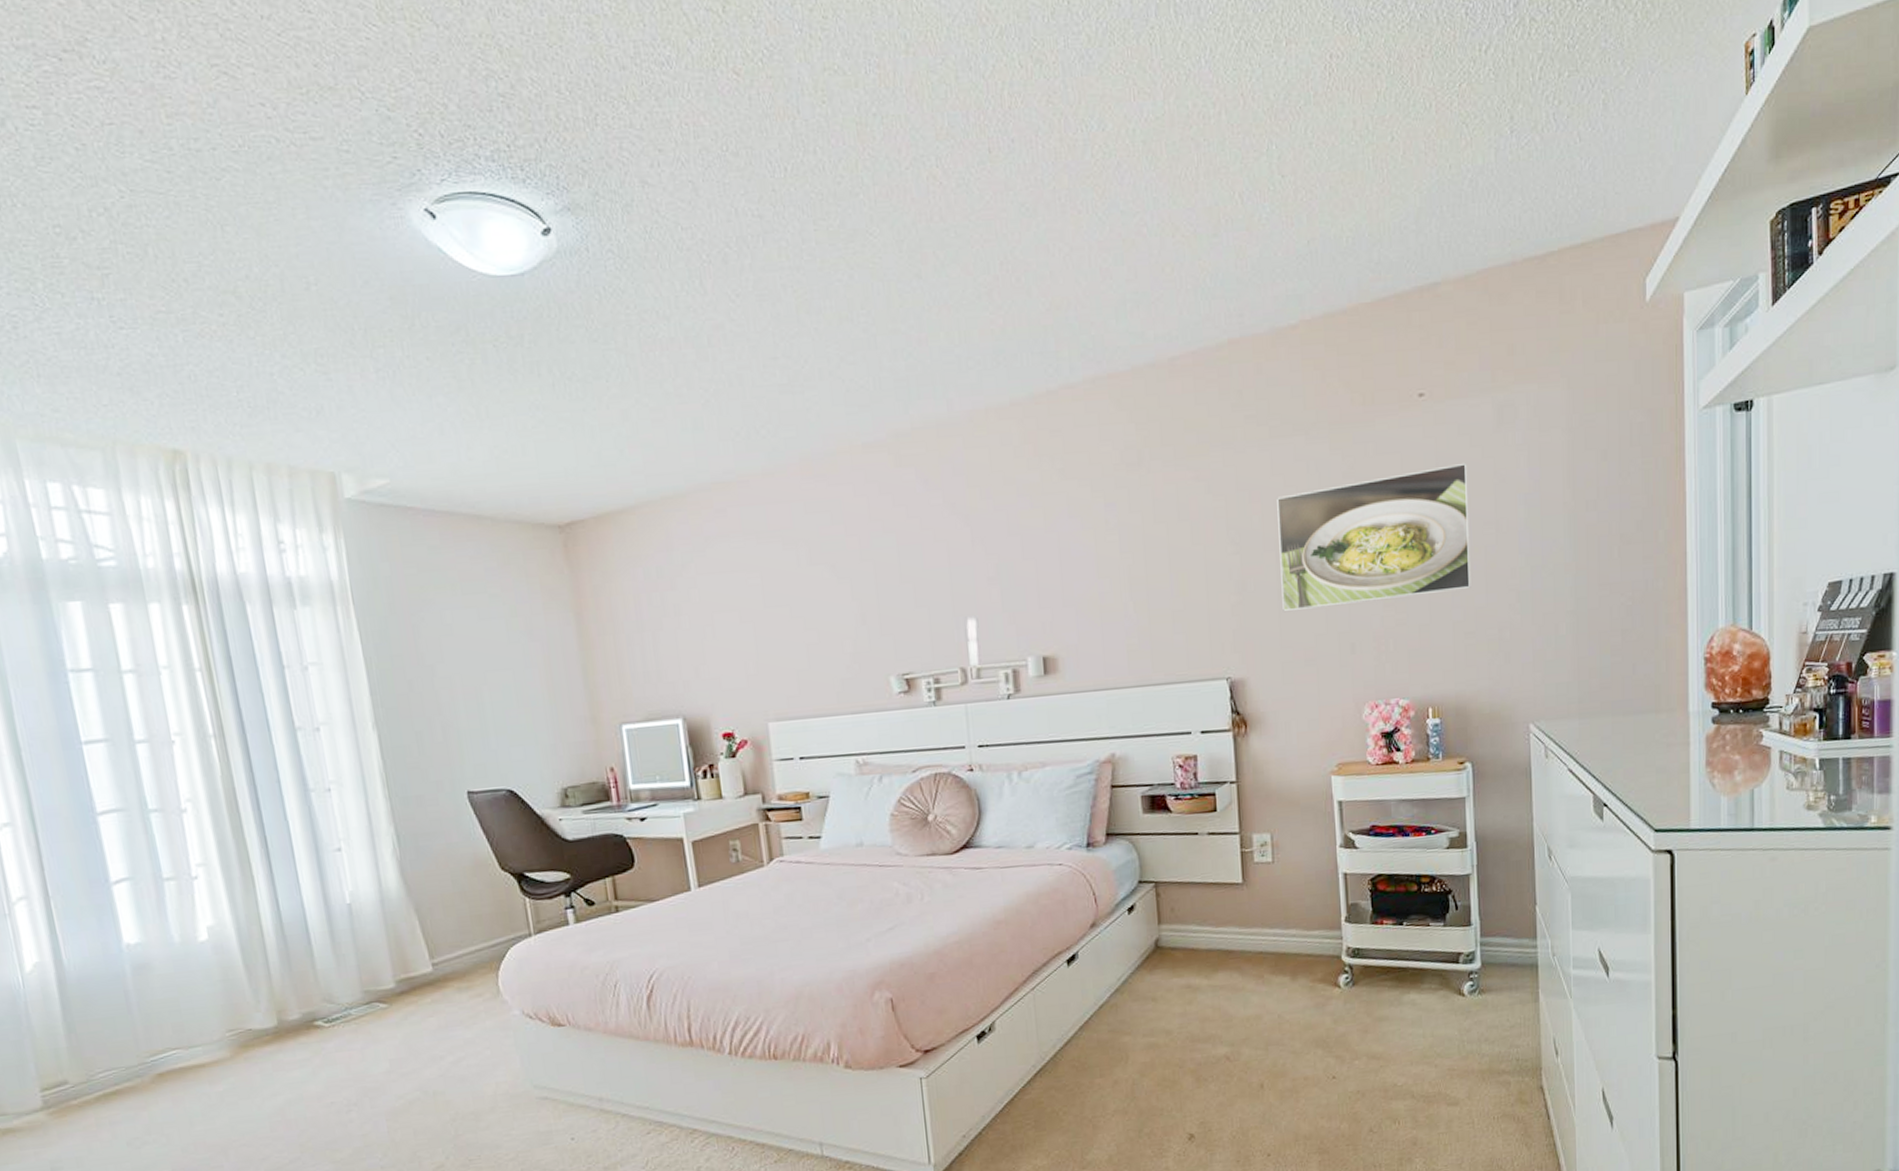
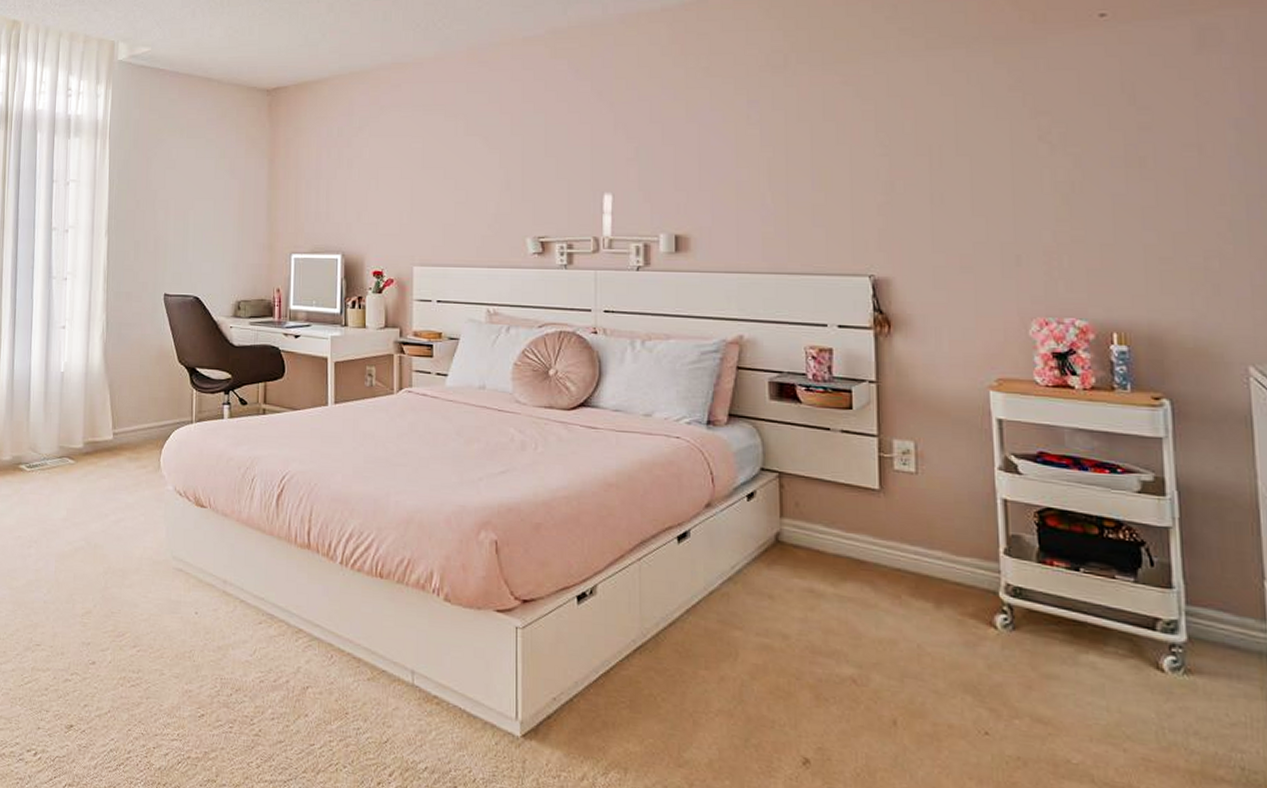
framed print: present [1277,462,1471,612] -> none [932,83,1167,217]

